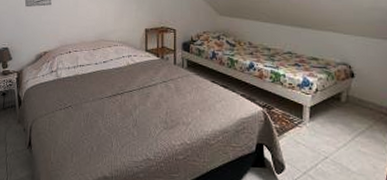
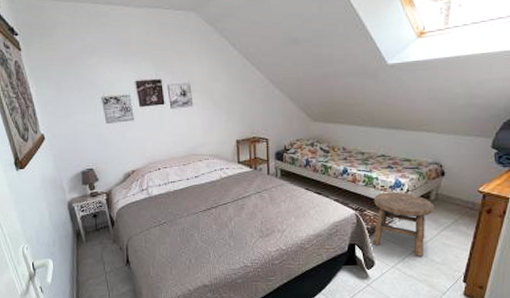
stool: none [281,90,346,164] -> present [373,192,434,256]

